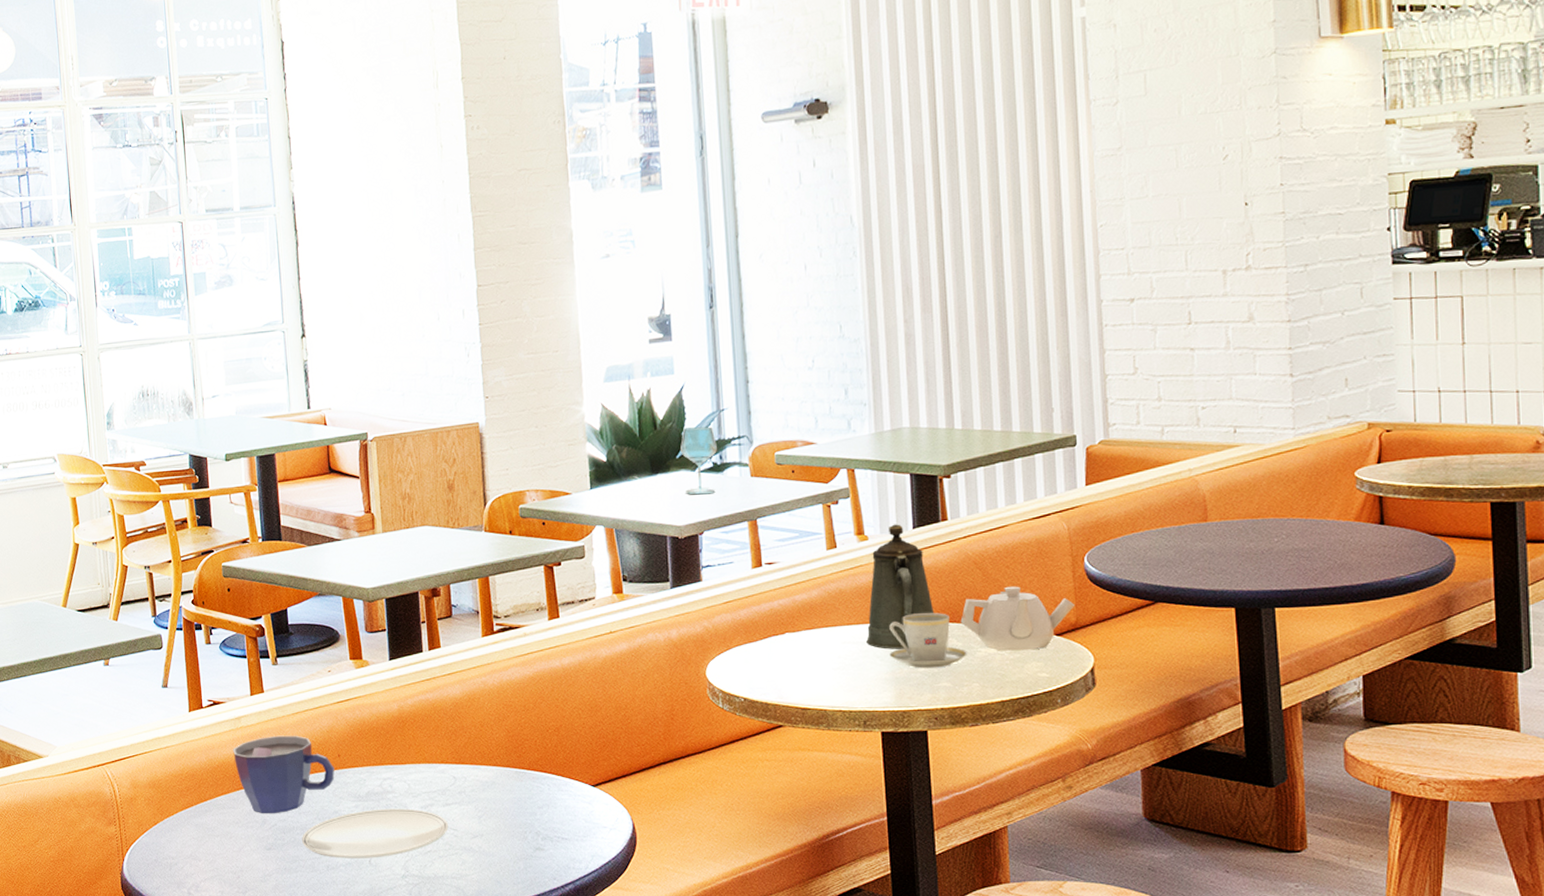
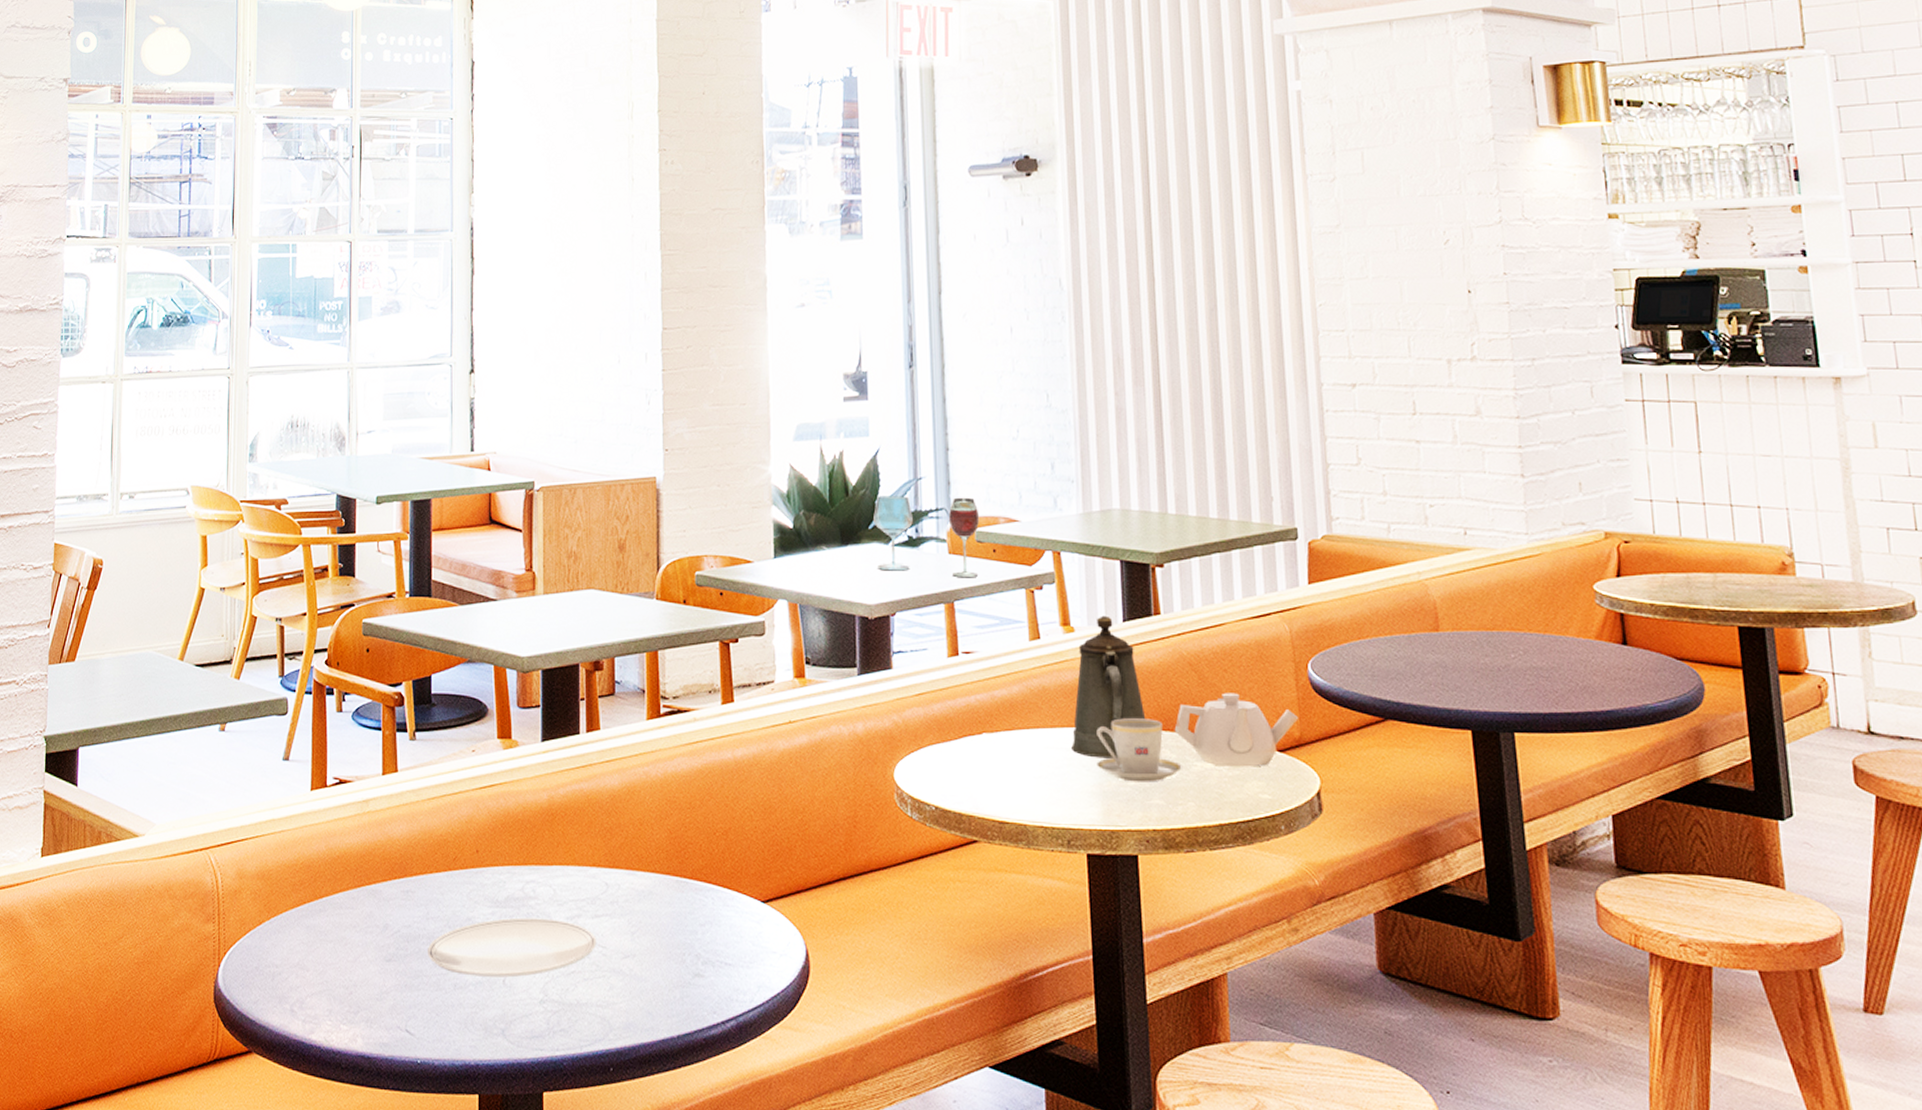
cup: present [233,735,335,814] -> none [357,823,471,918]
wineglass: none [750,424,779,498] -> present [949,497,980,578]

